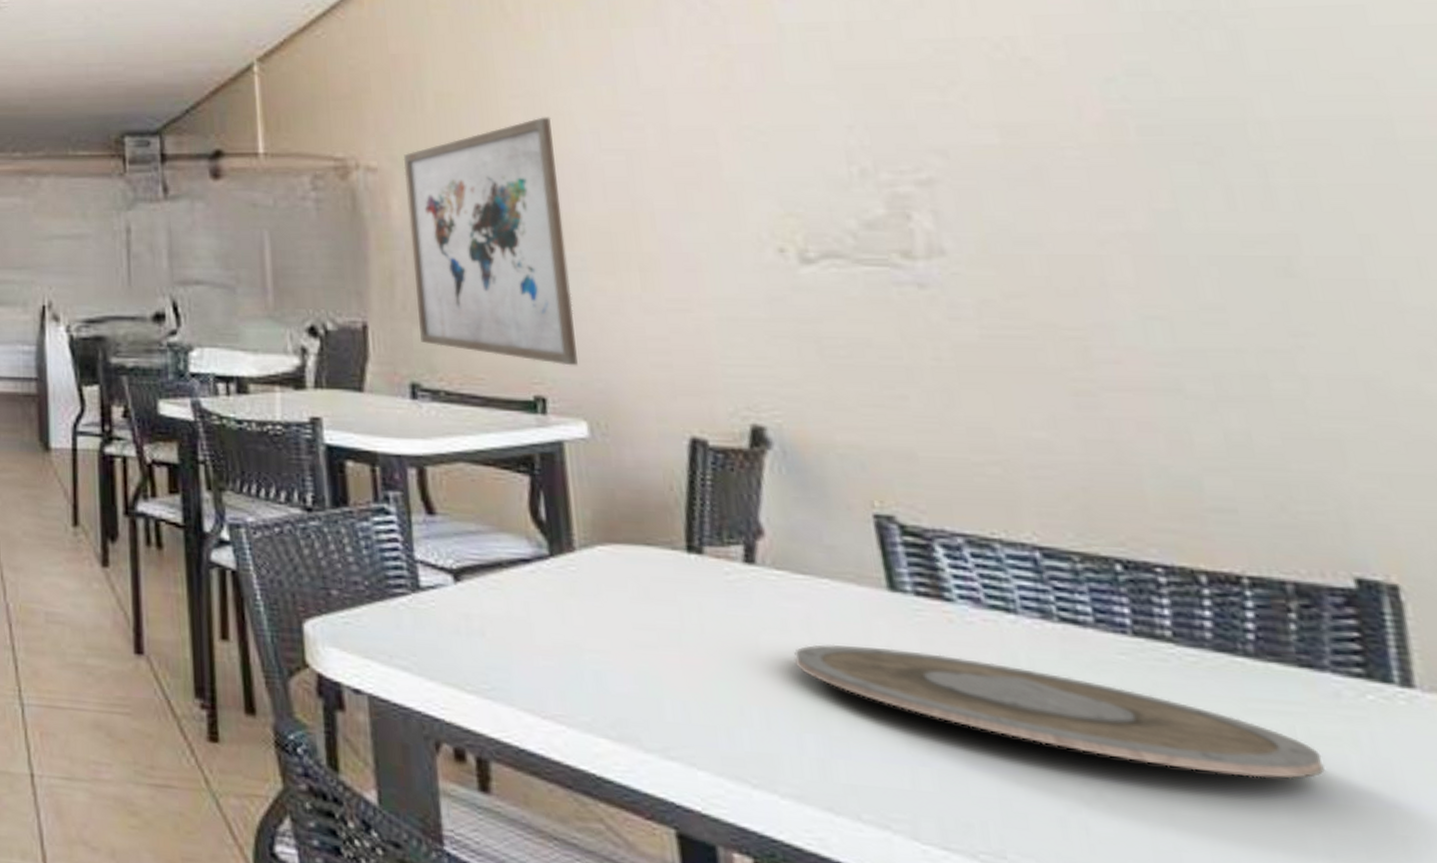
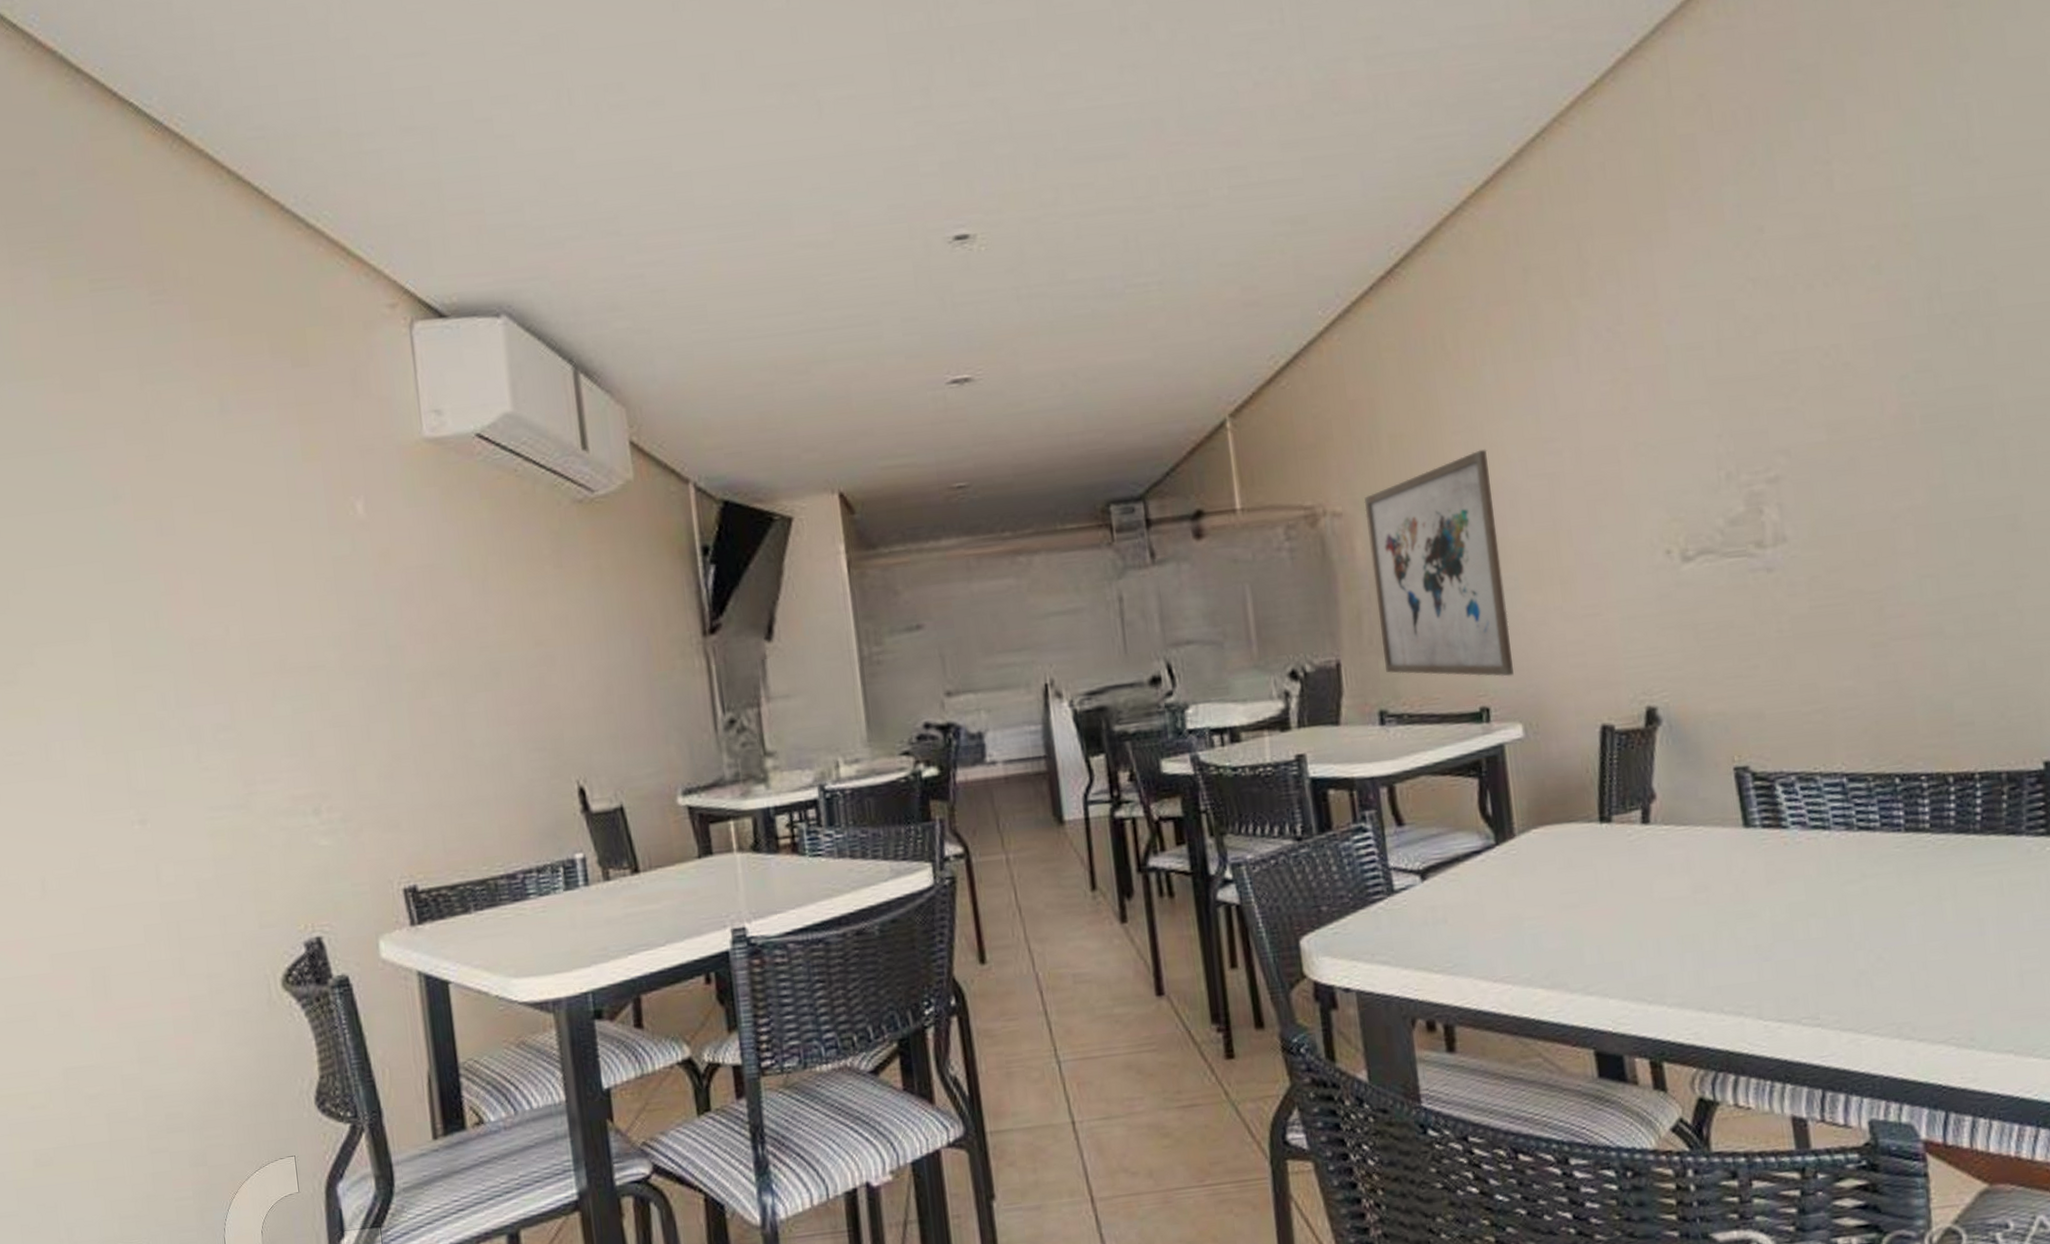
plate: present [794,644,1327,779] -> none [1678,871,2020,927]

